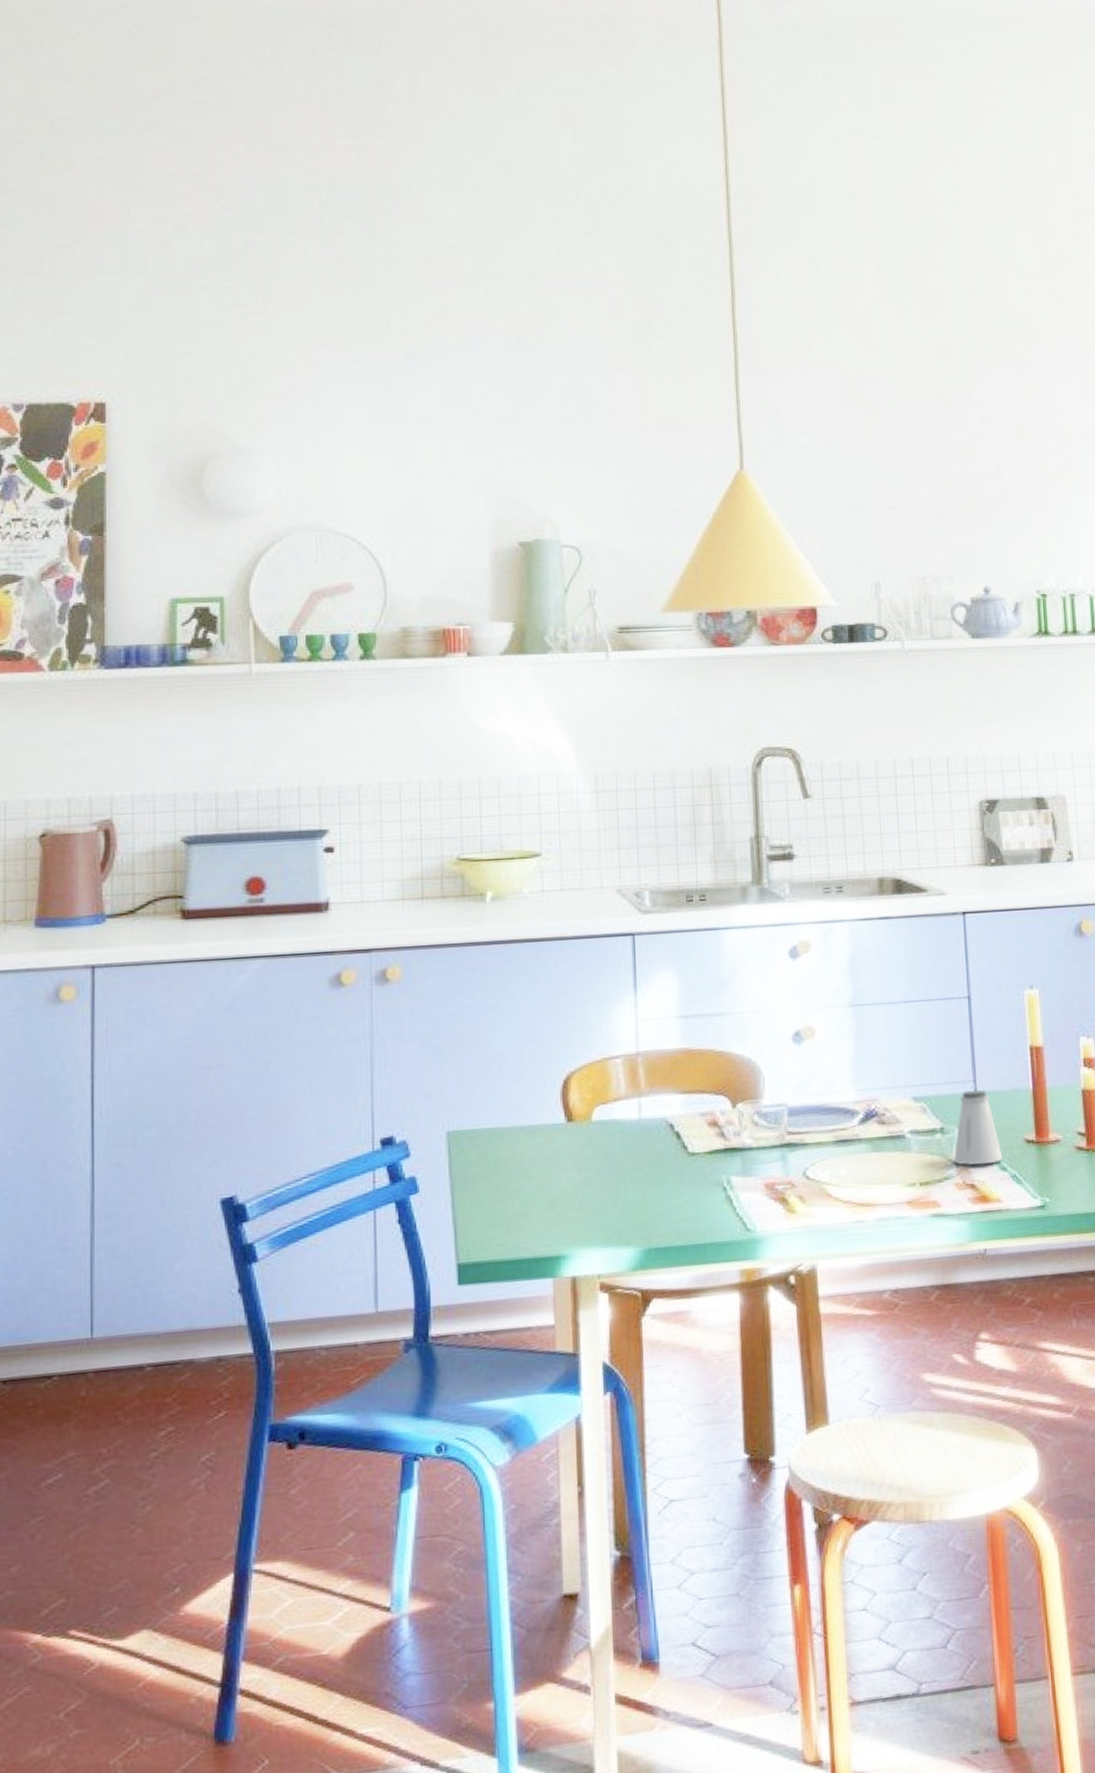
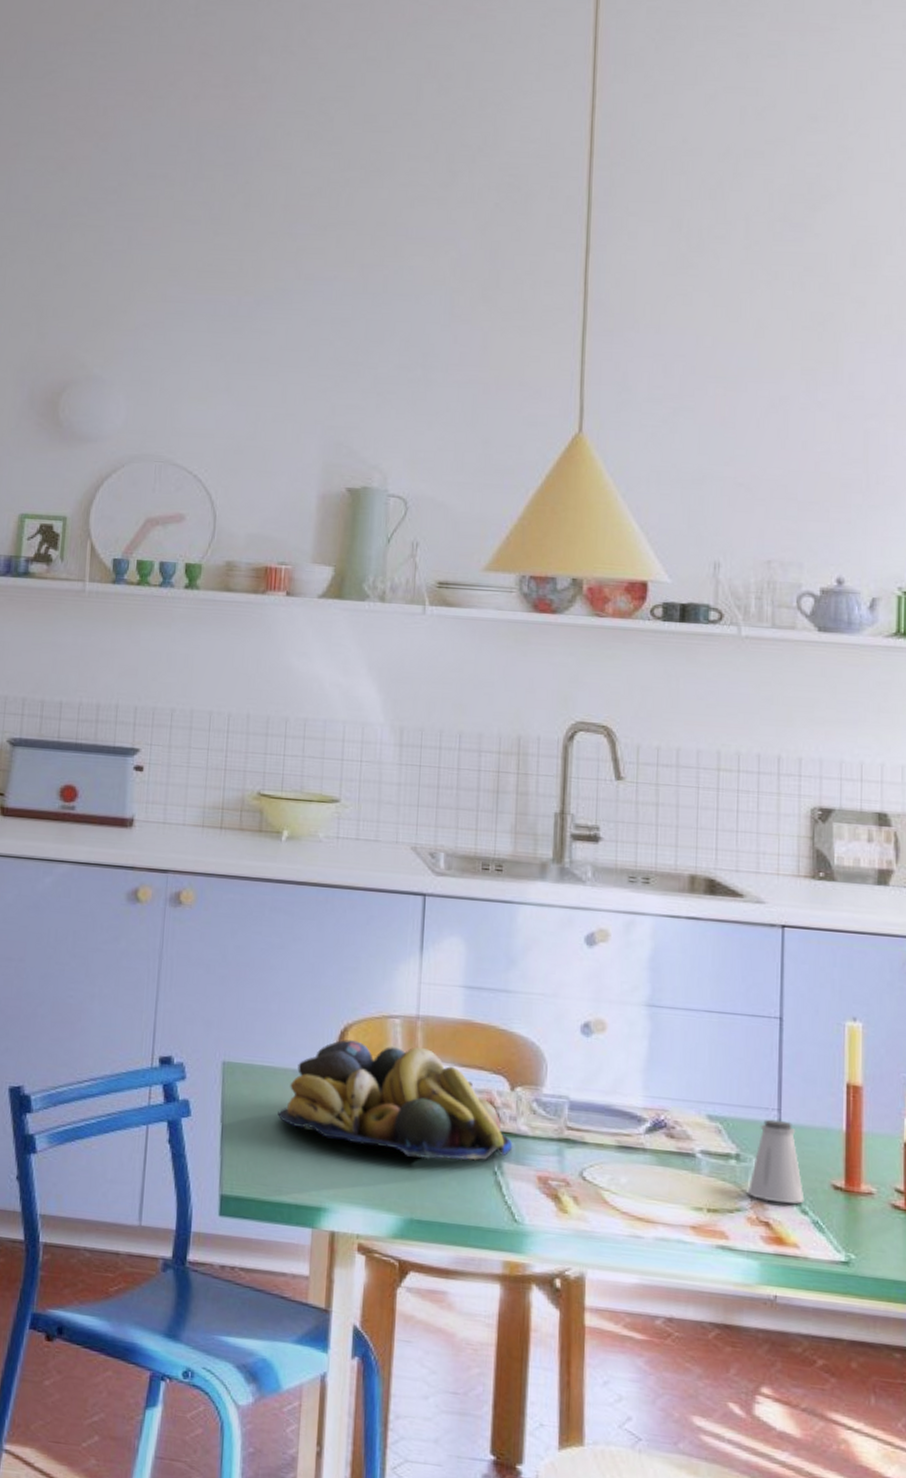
fruit bowl: none [508,1082,739,1189] -> present [278,1039,513,1161]

